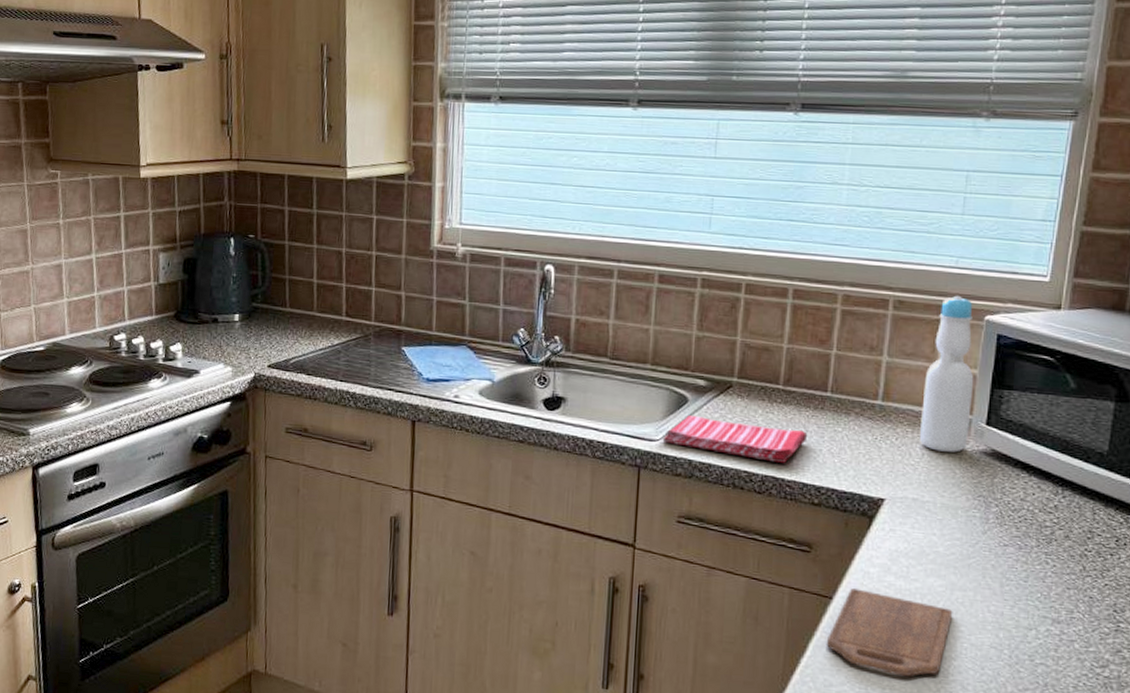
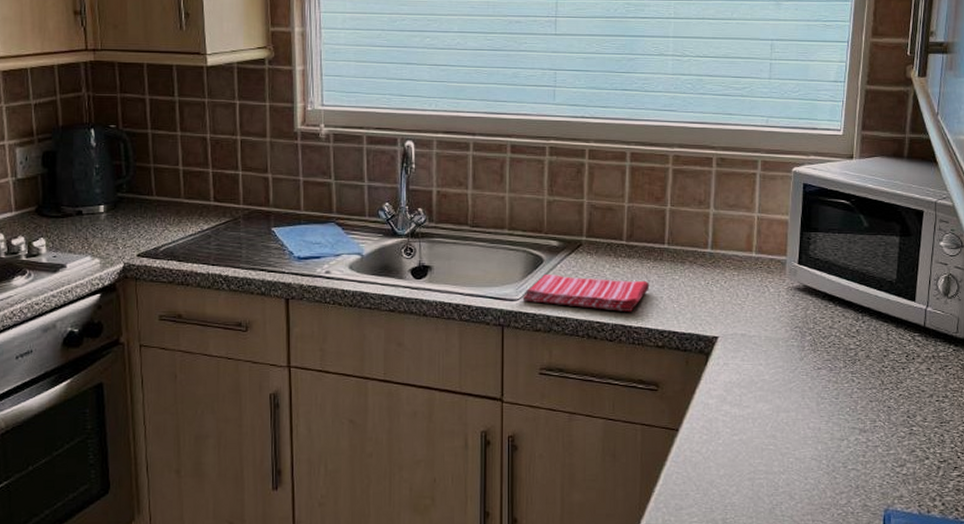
cutting board: present [826,588,953,677] -> none [675,419,780,494]
bottle: present [920,295,974,453] -> none [745,151,787,290]

